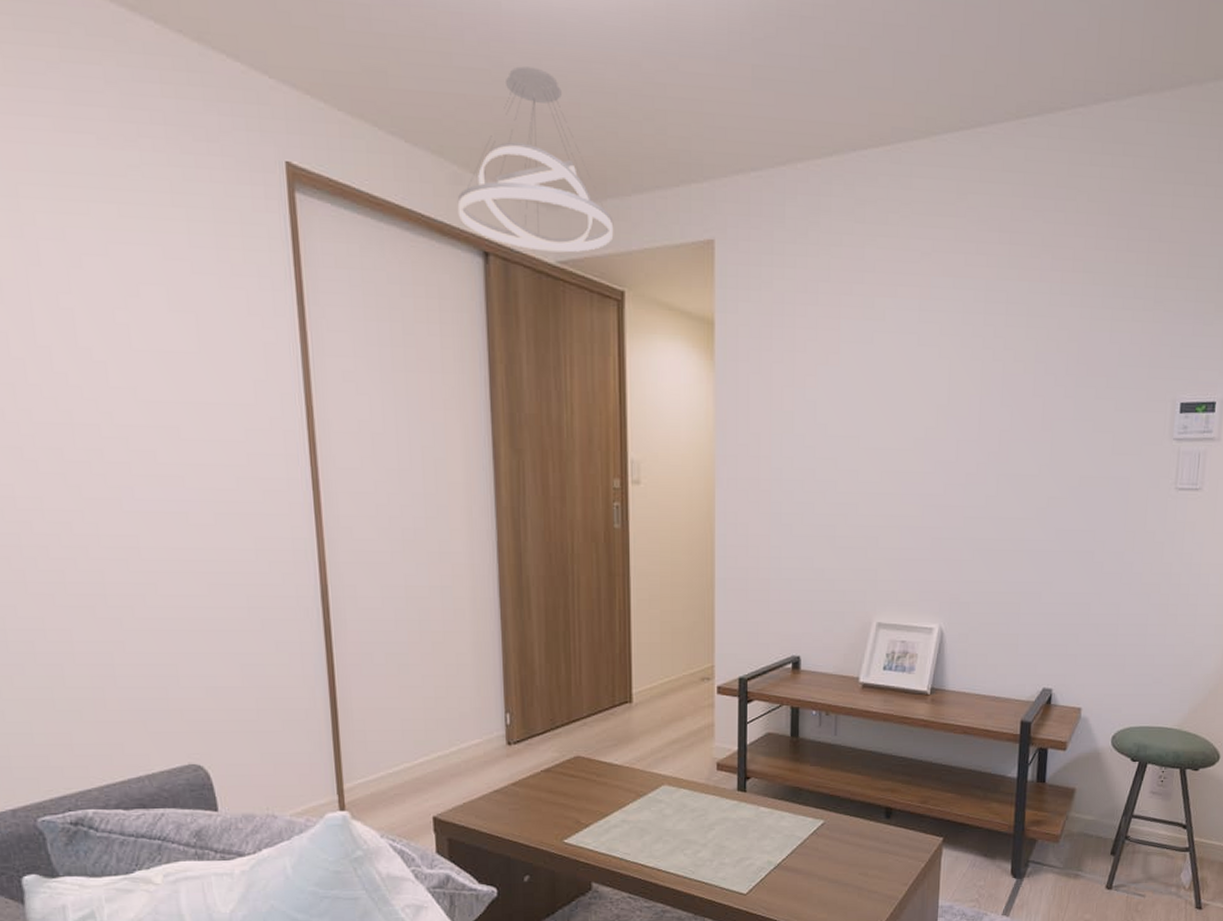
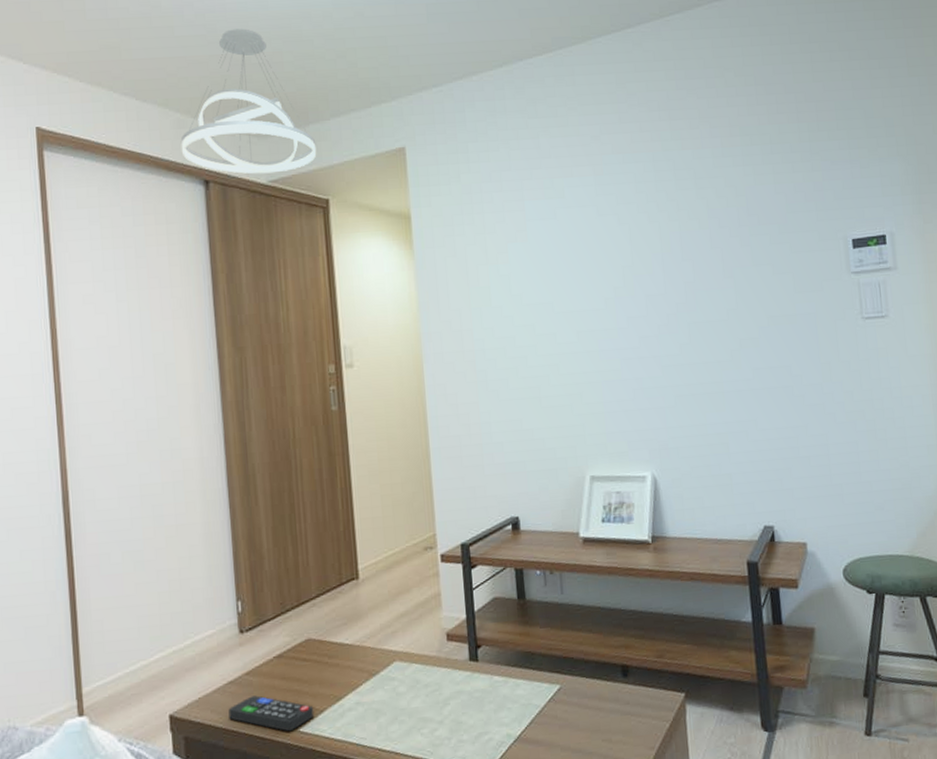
remote control: none [493,806,580,842] -> present [228,695,314,732]

